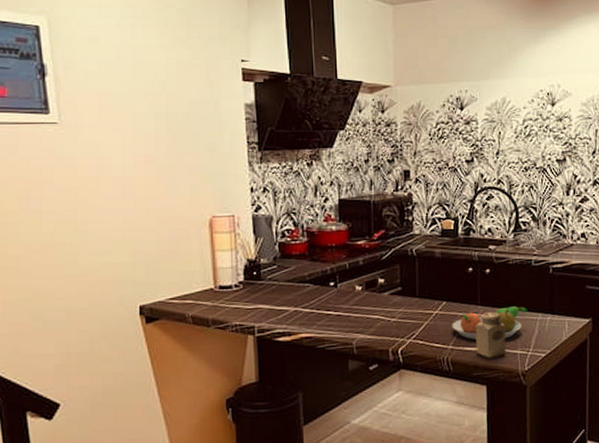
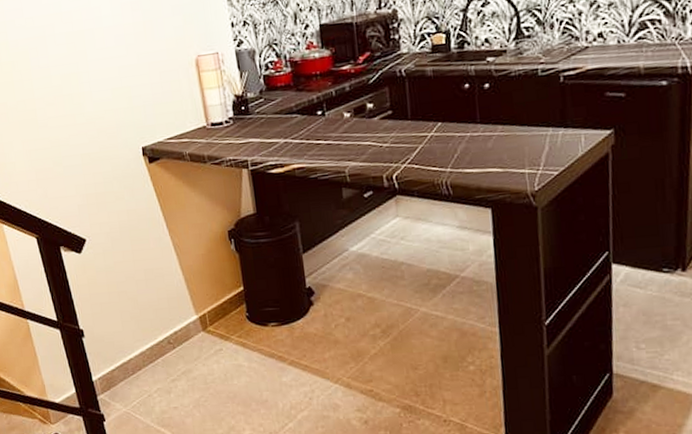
fruit bowl: present [452,306,527,340] -> none [449,122,535,161]
salt shaker: present [475,312,507,358] -> none [475,130,512,180]

